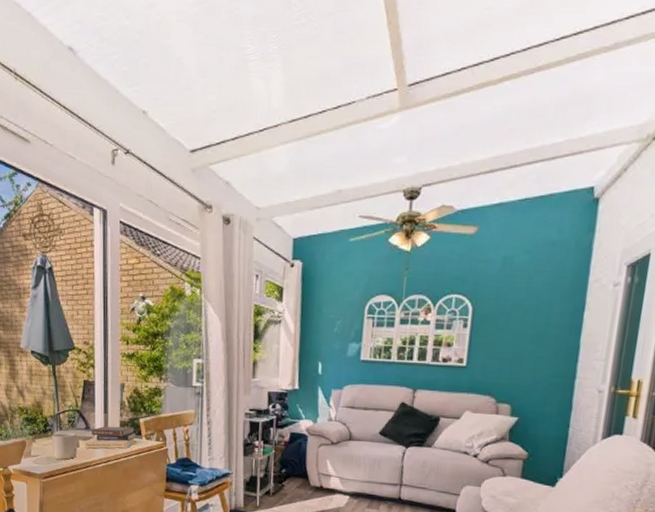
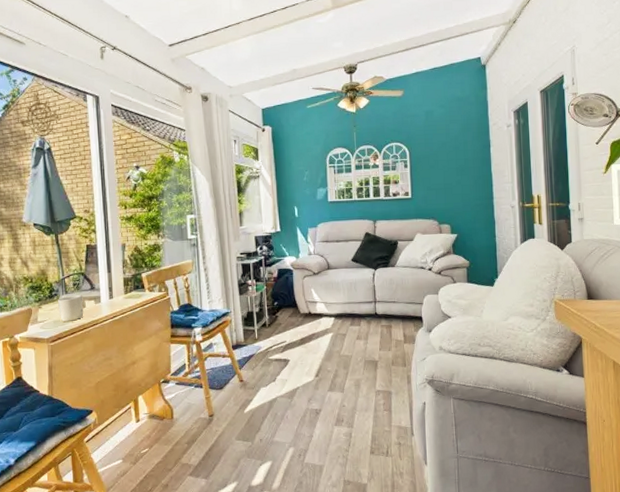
books: present [83,426,136,449] -> none [89,282,140,308]

